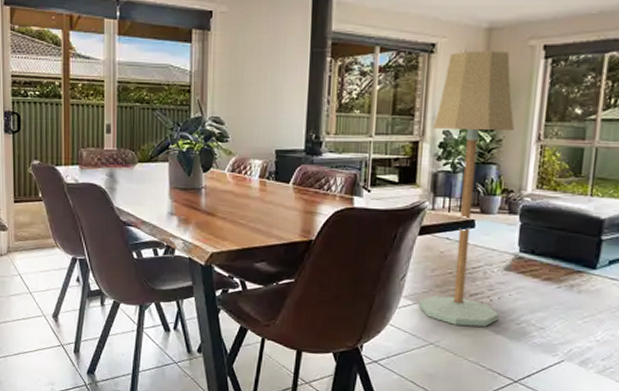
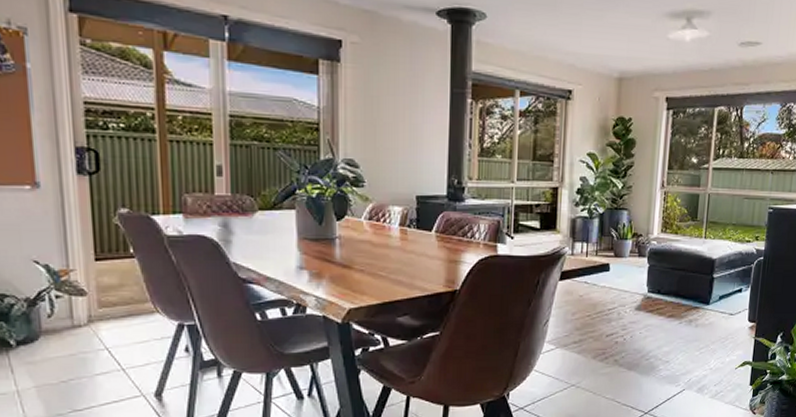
floor lamp: present [418,51,514,327] -> none [560,99,642,365]

